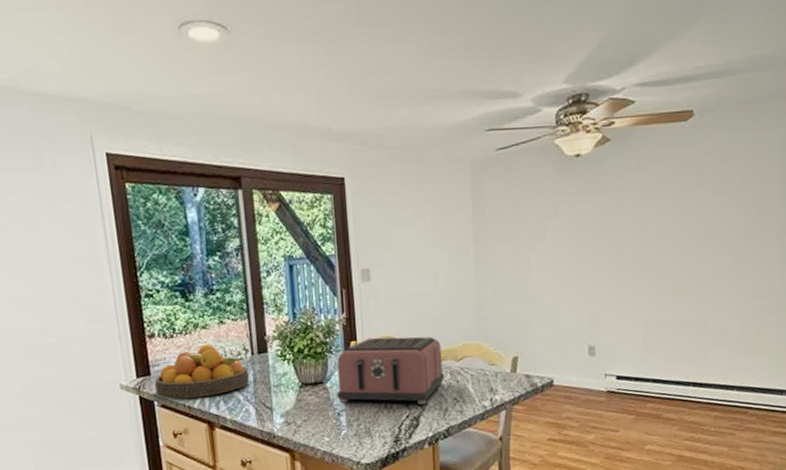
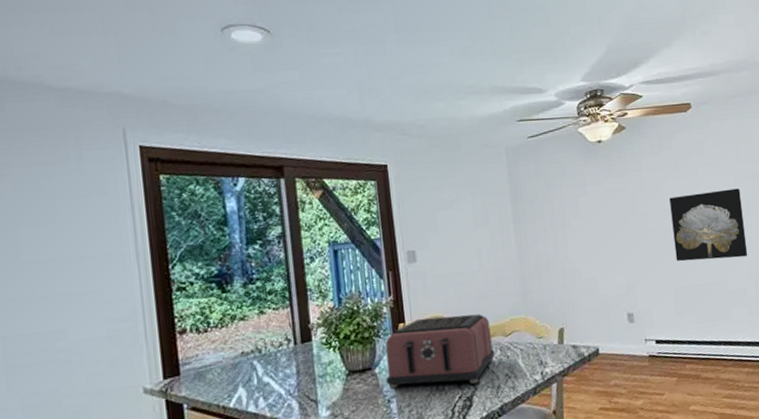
fruit bowl: present [155,344,250,399] -> none [185,336,292,400]
wall art: none [651,214,739,294] -> present [669,188,748,262]

